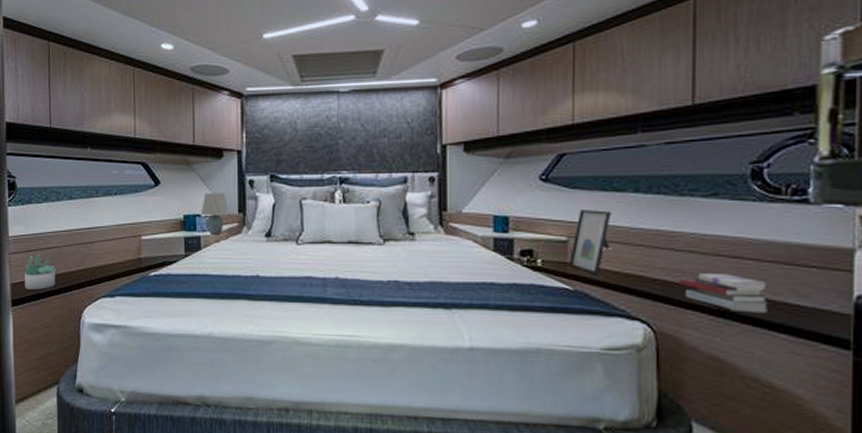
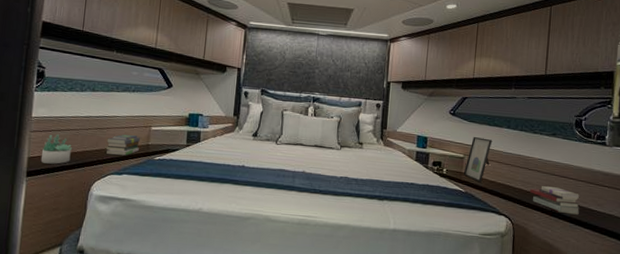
books: none [92,248,130,273] -> present [106,134,140,156]
table lamp: present [200,193,230,236] -> none [203,98,227,132]

